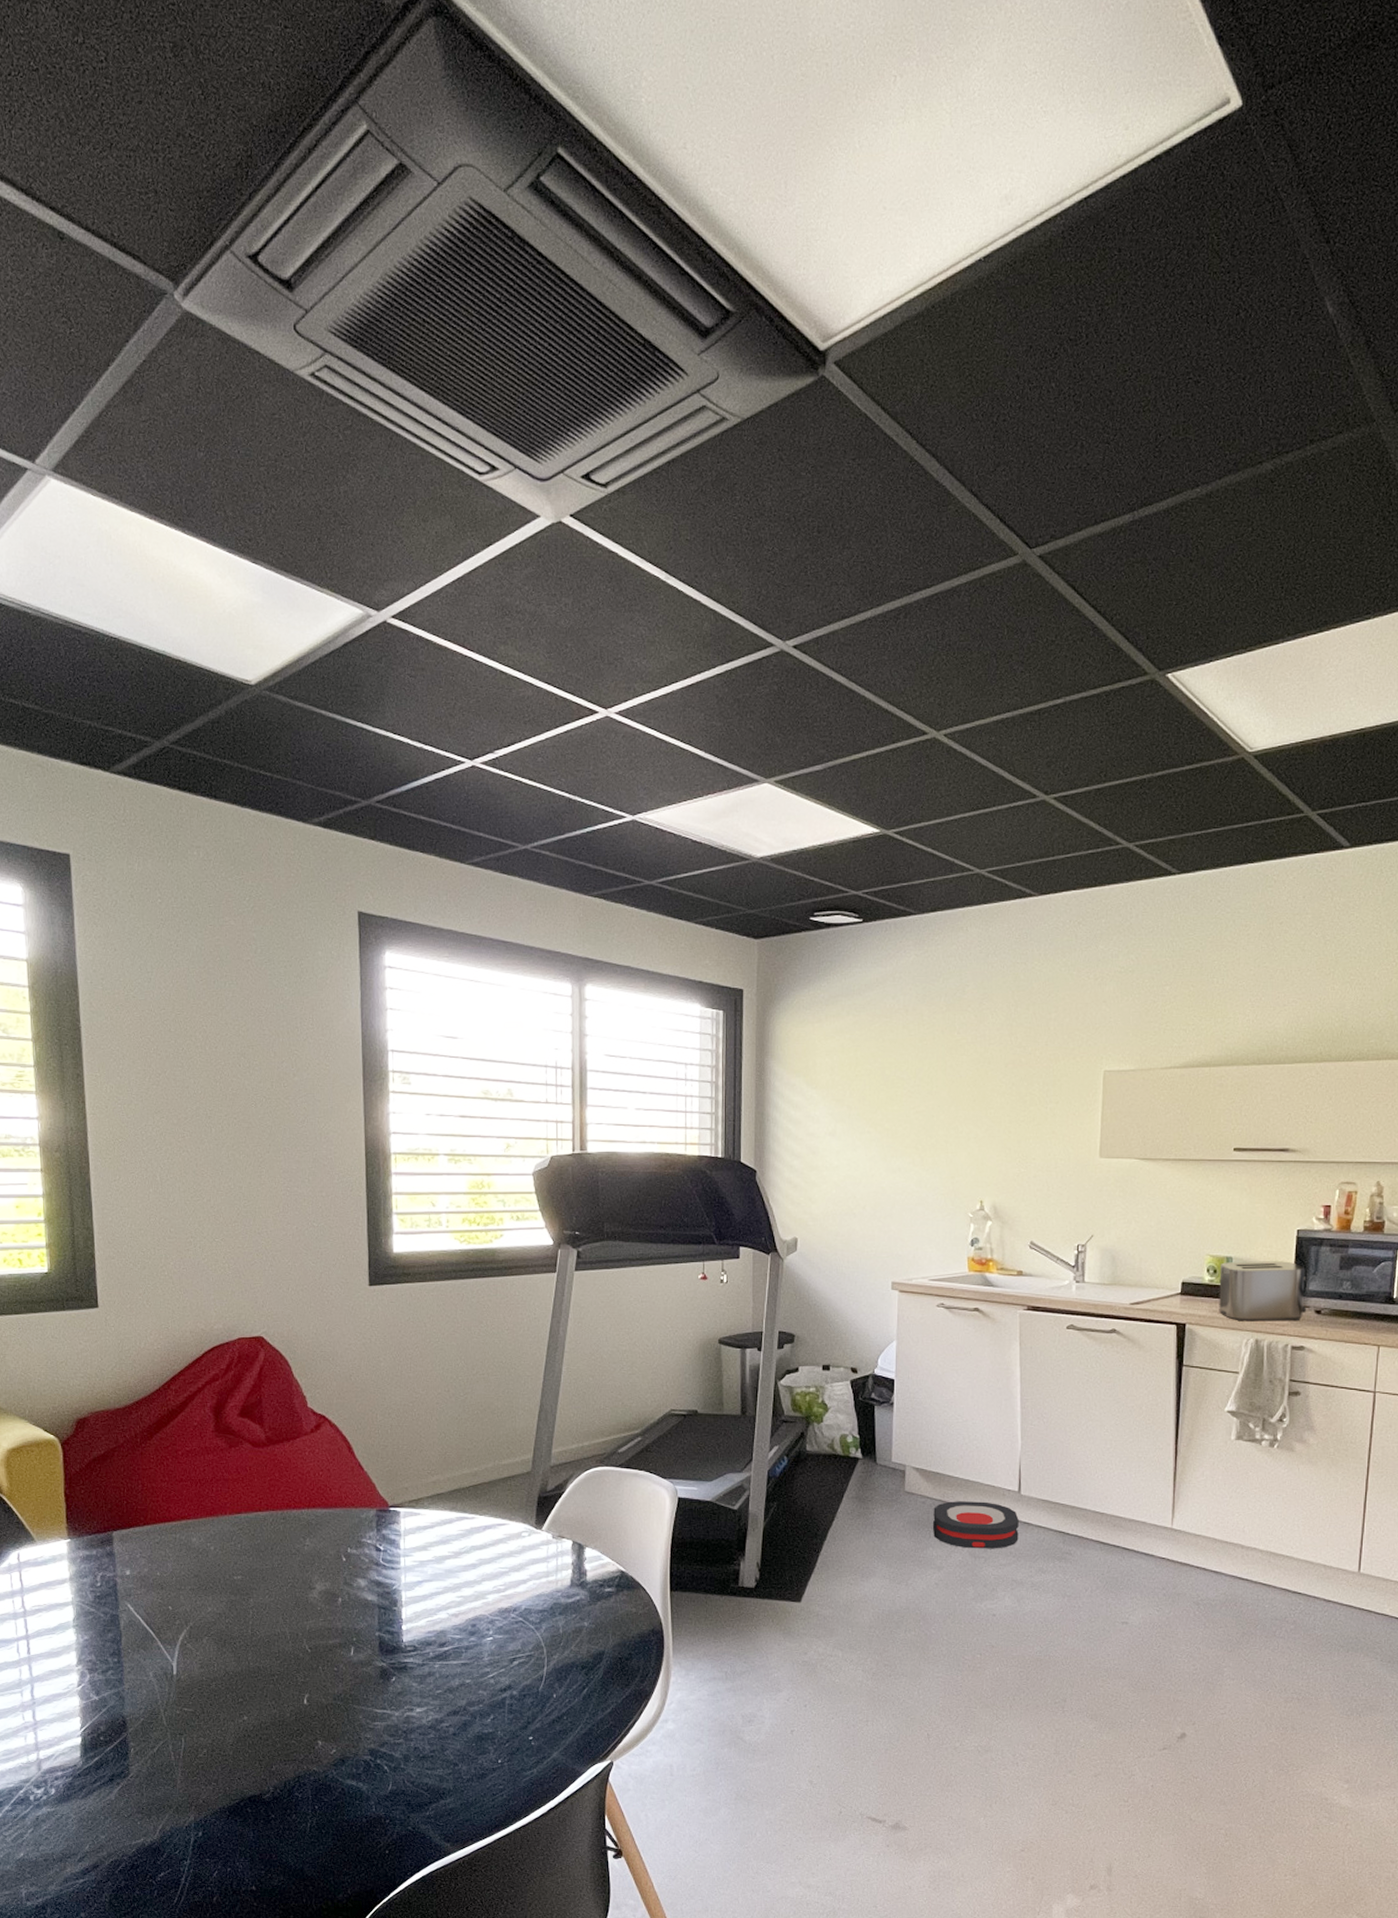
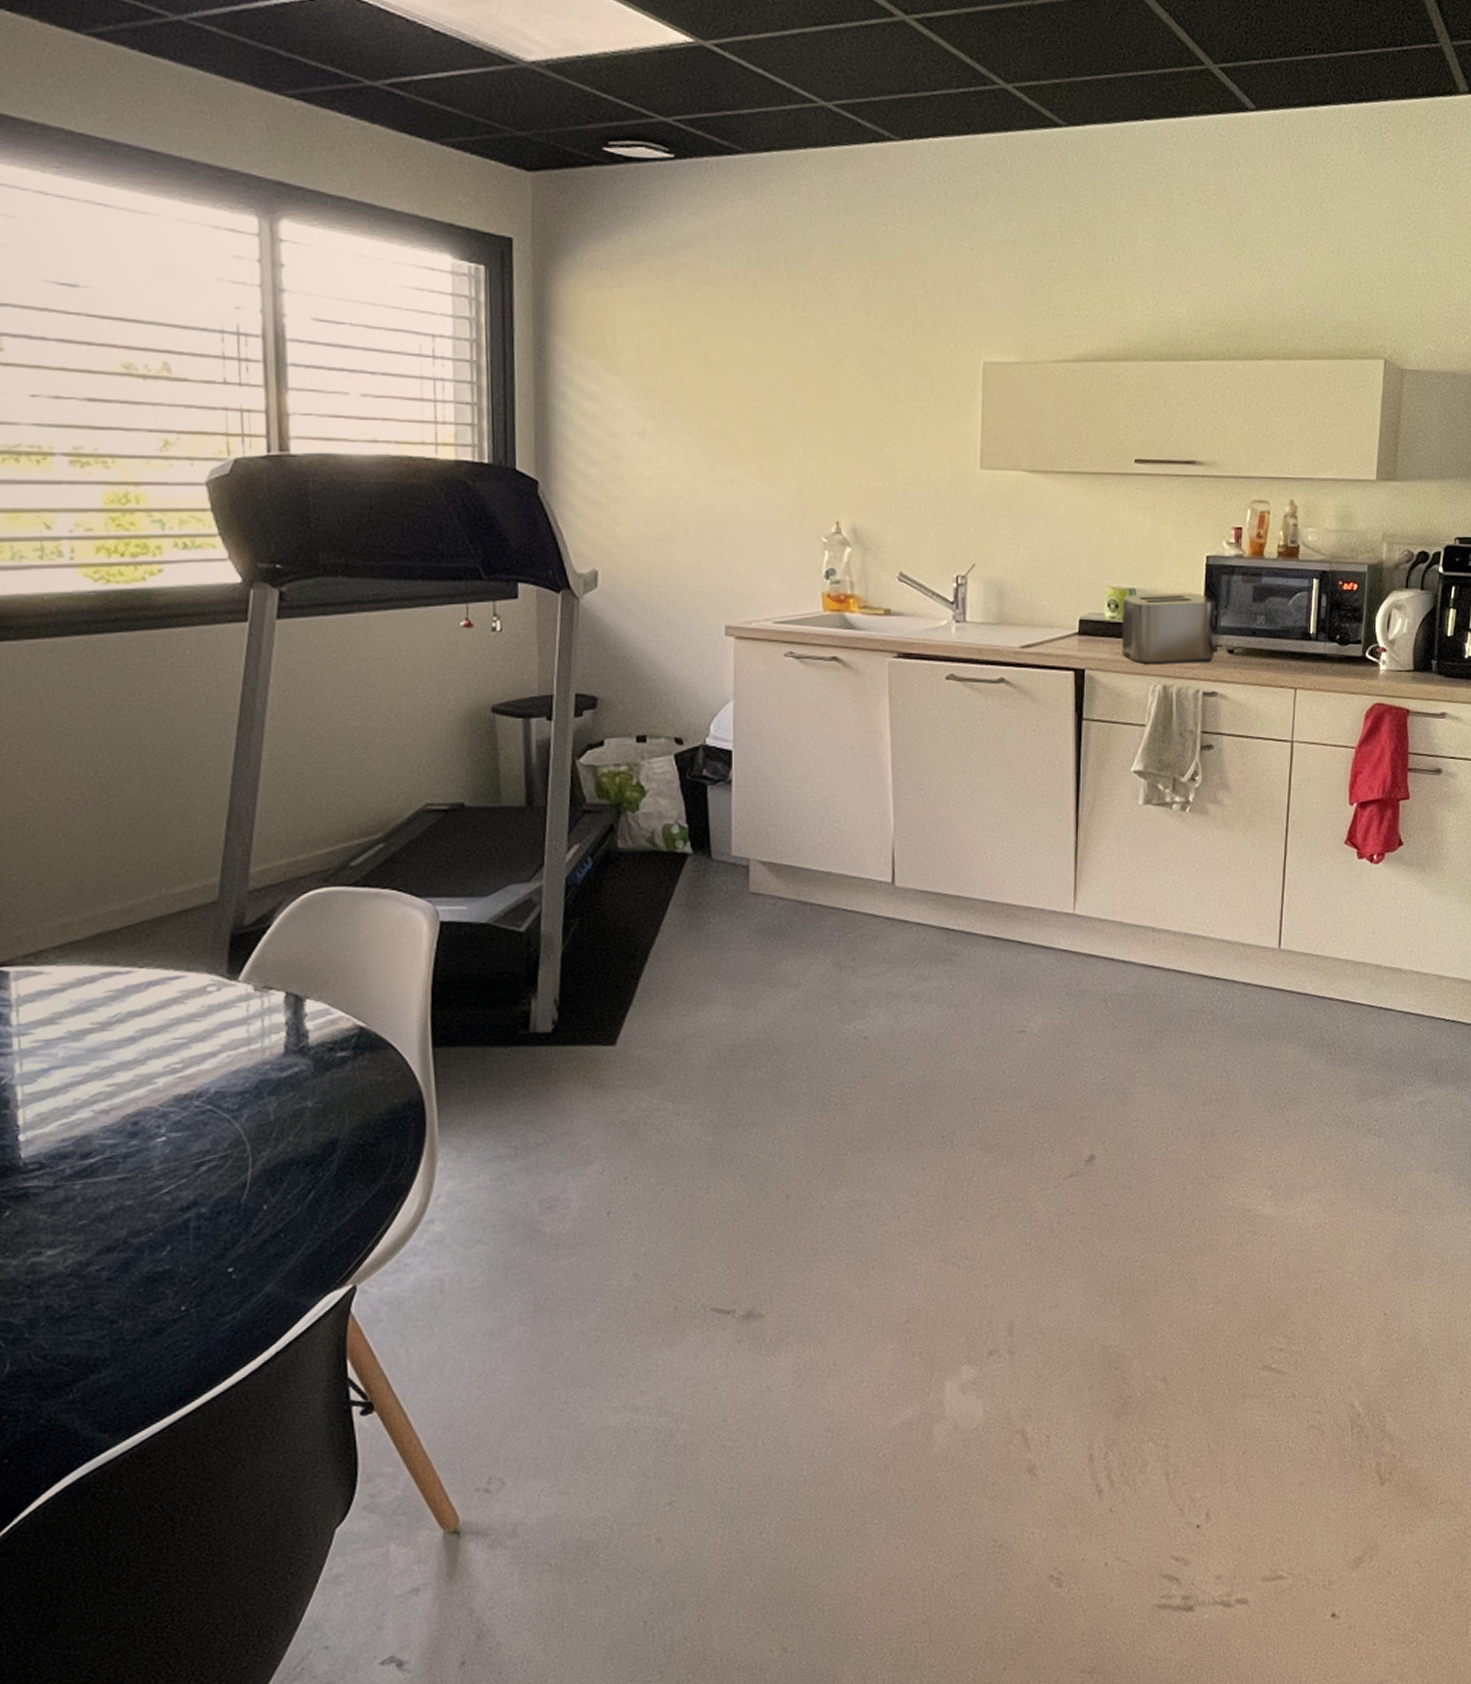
robot vacuum: present [932,1501,1019,1549] -> none [785,898,894,958]

